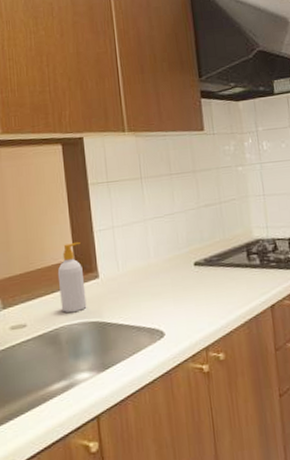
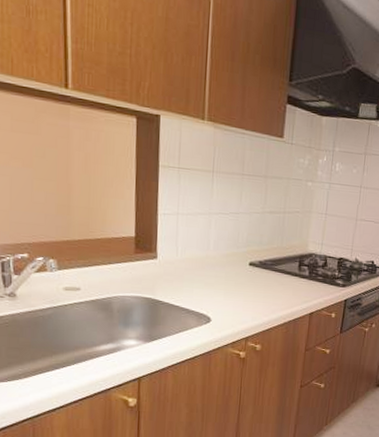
soap bottle: present [57,241,87,313] -> none [116,220,143,286]

